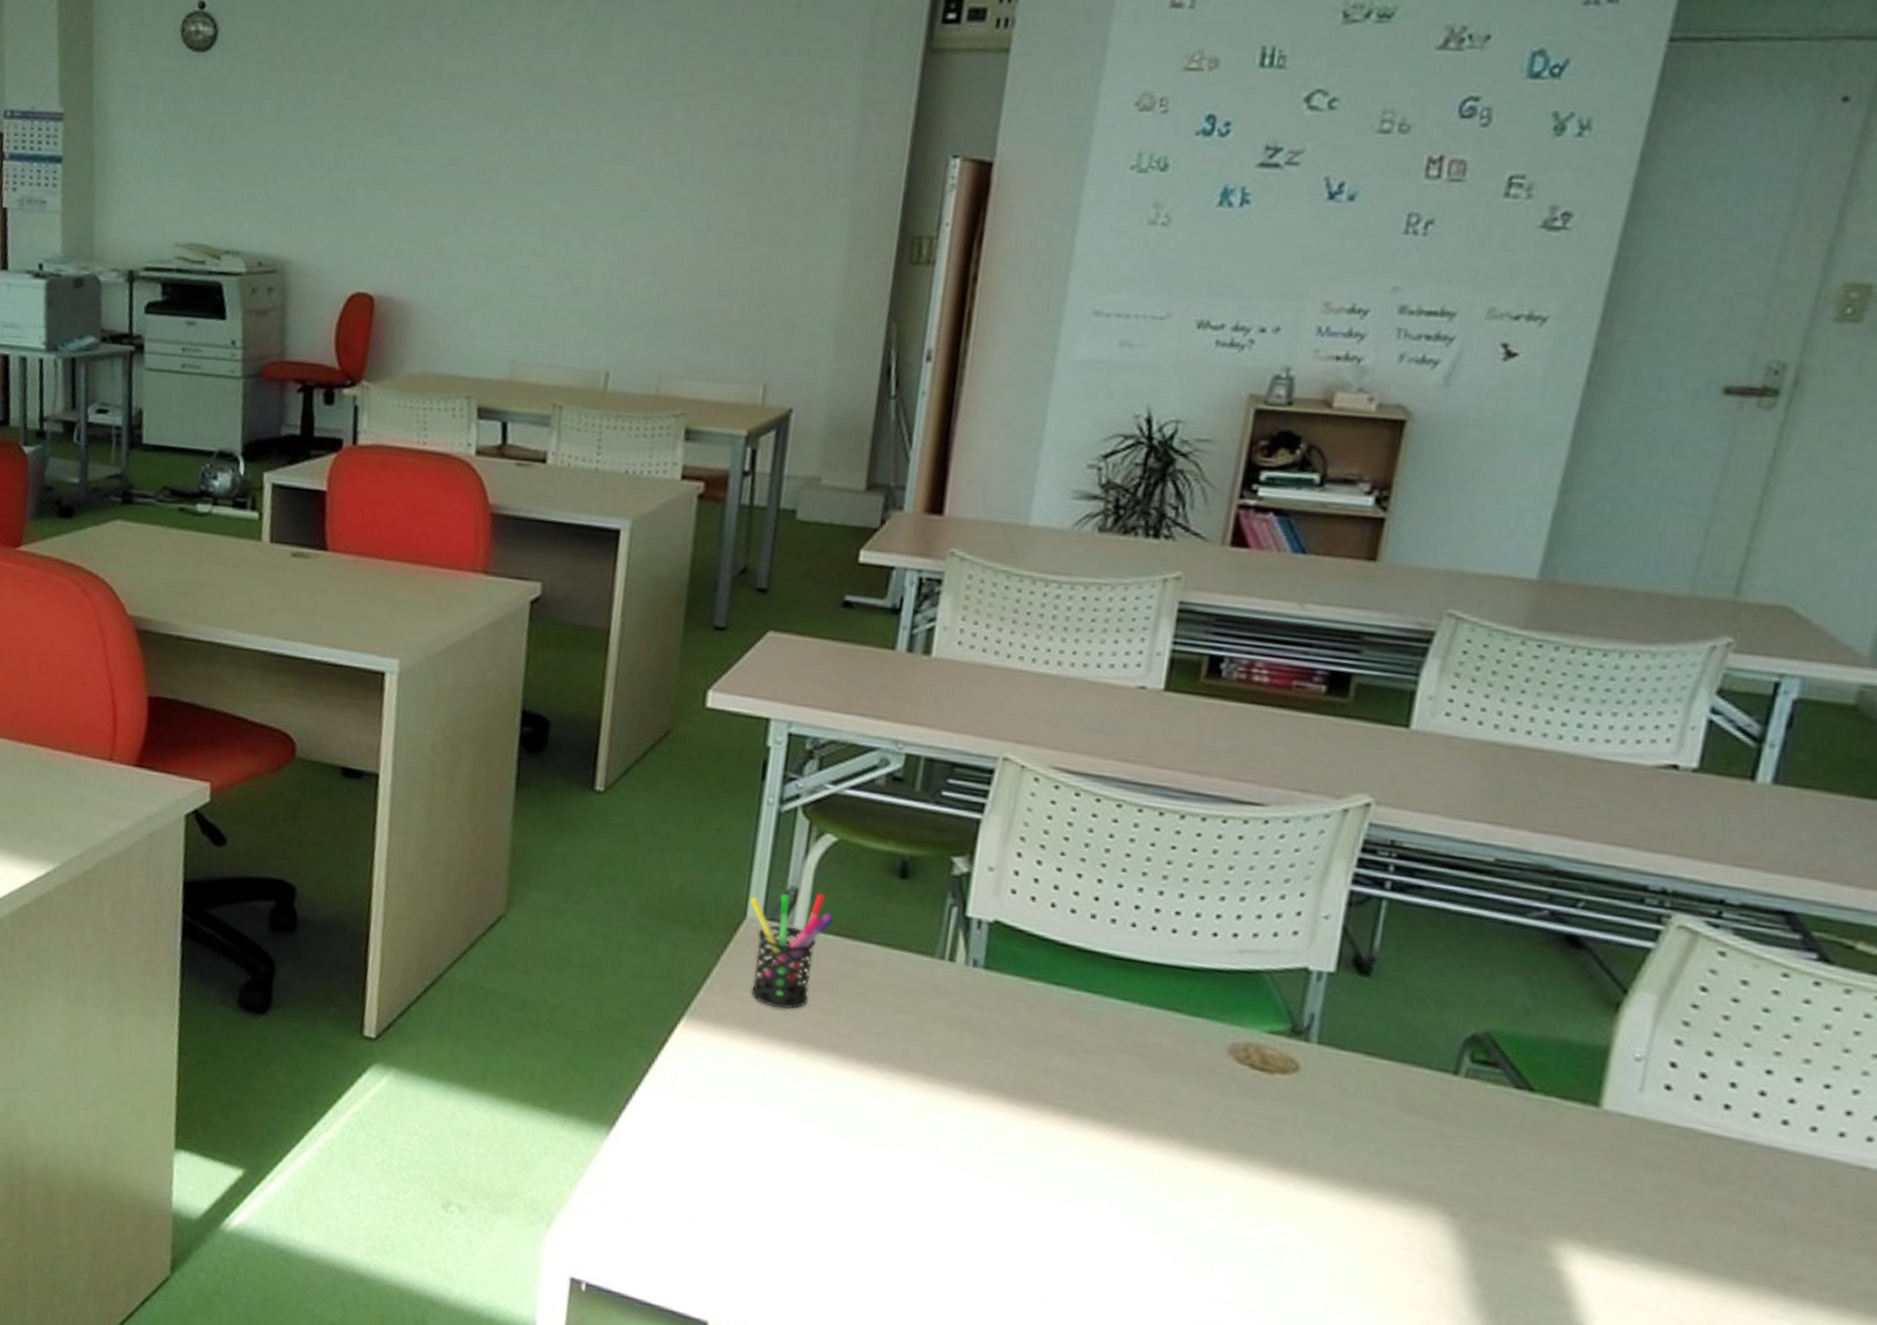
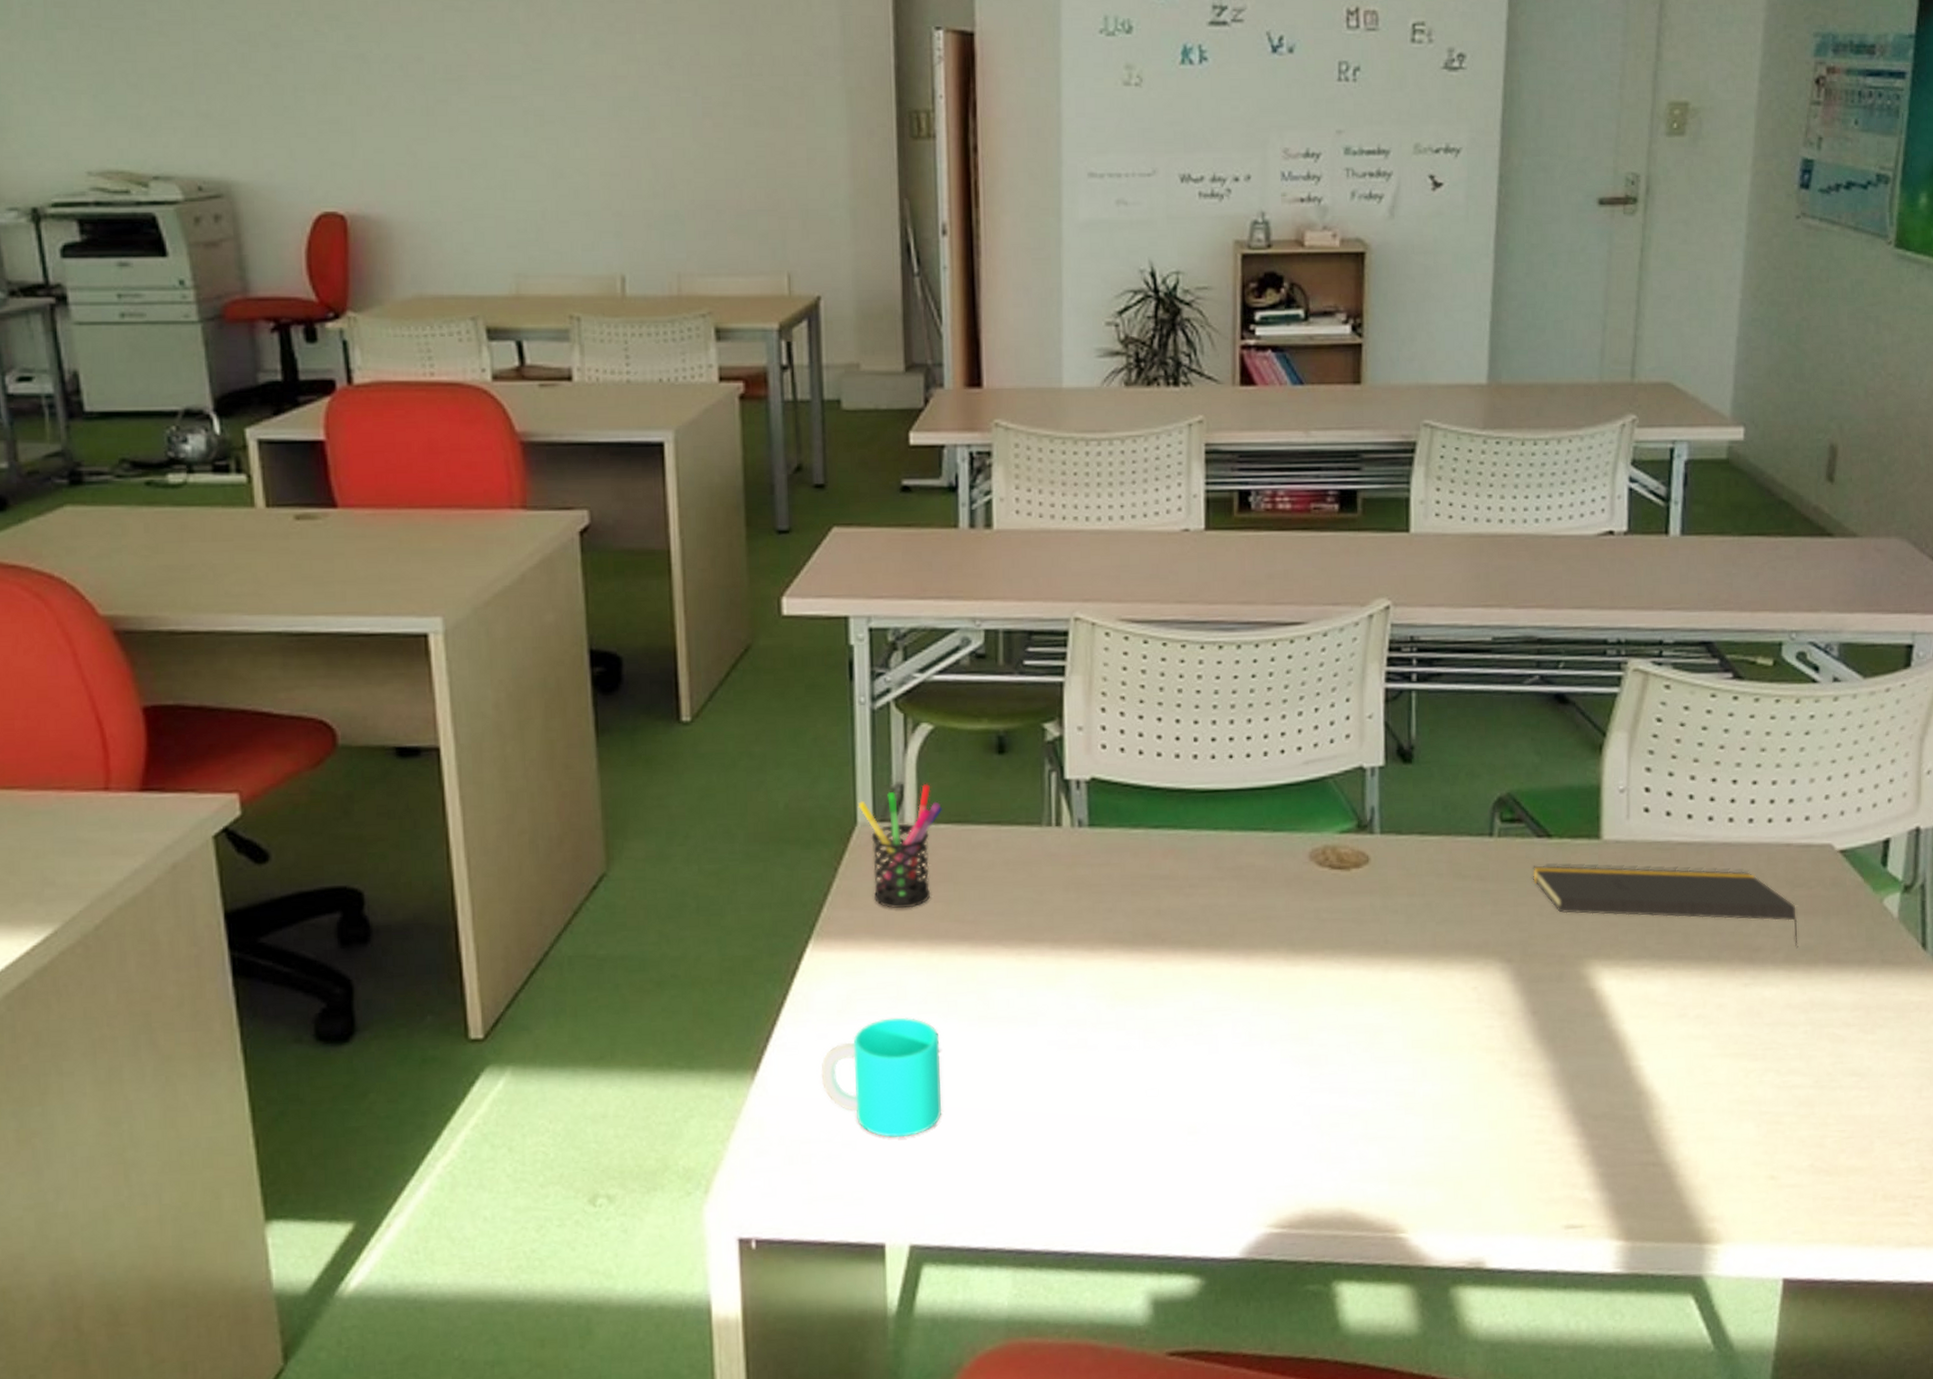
cup: none [672,1108,795,1227] -> present [821,1017,941,1138]
notepad: none [1502,1118,1862,1292] -> present [1533,865,1798,949]

